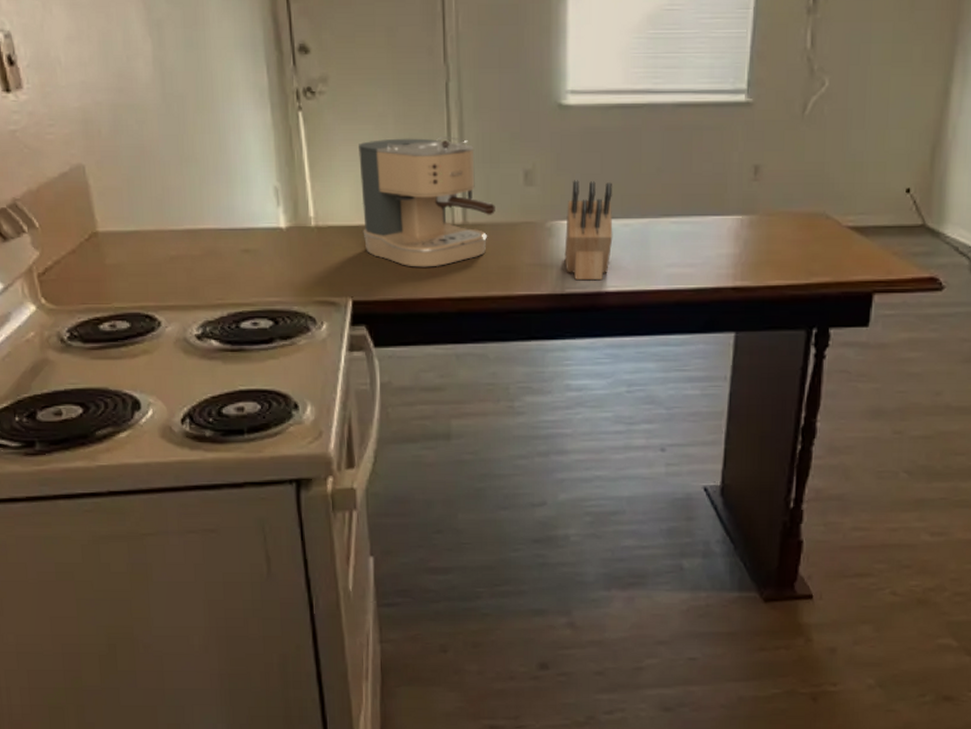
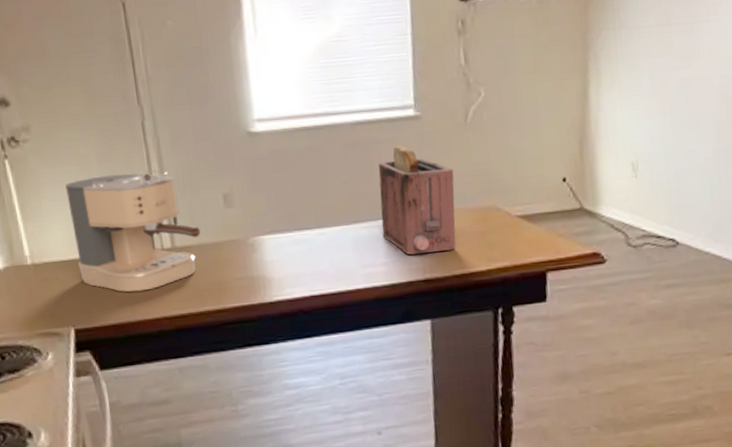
knife block: present [564,180,613,281] -> none [266,197,311,289]
toaster: none [693,135,783,259] -> present [378,146,456,255]

